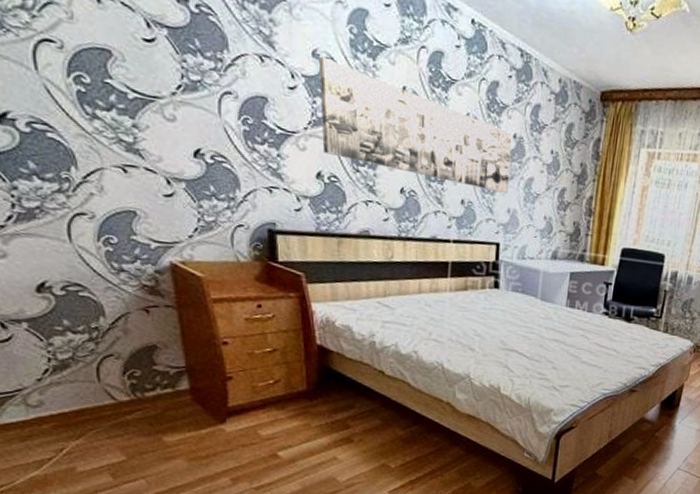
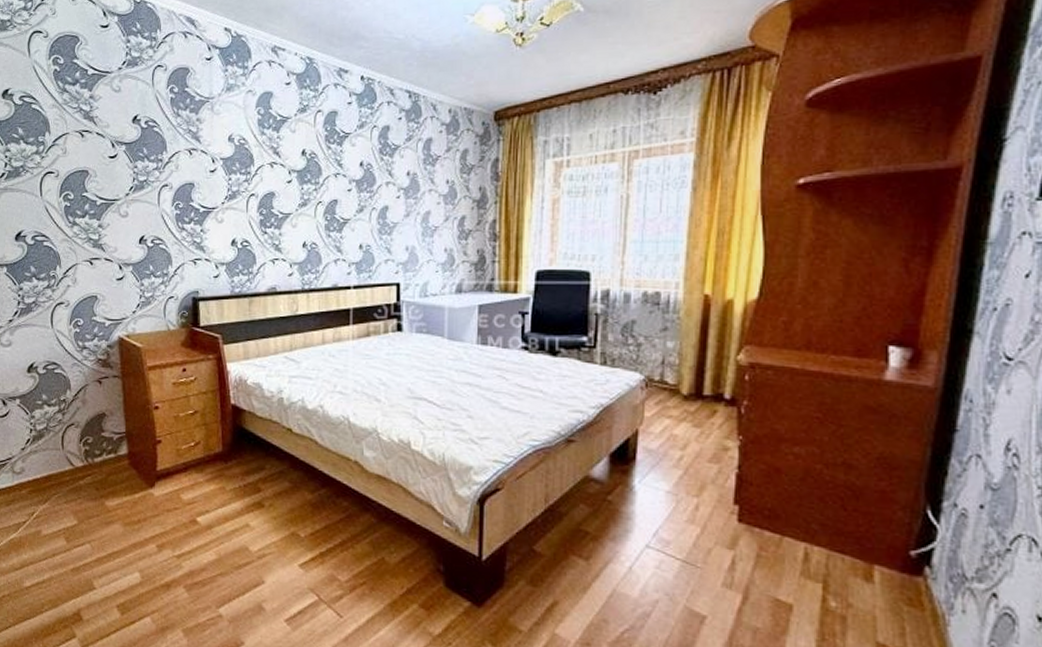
wall art: present [318,56,513,193] -> none [233,139,406,231]

